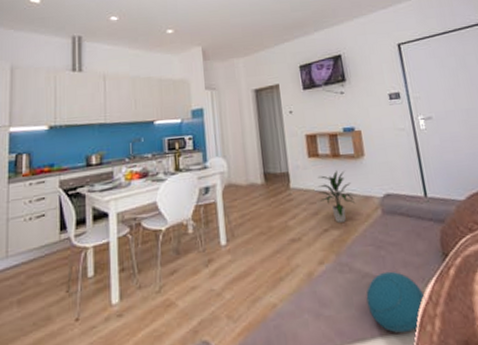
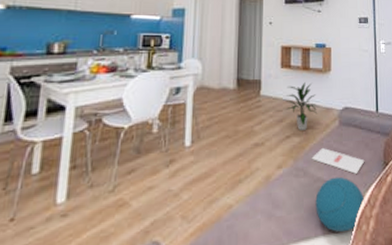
magazine: none [355,240,419,268] -> present [311,148,365,174]

